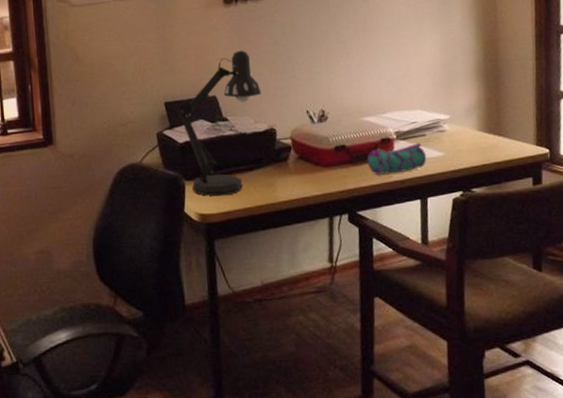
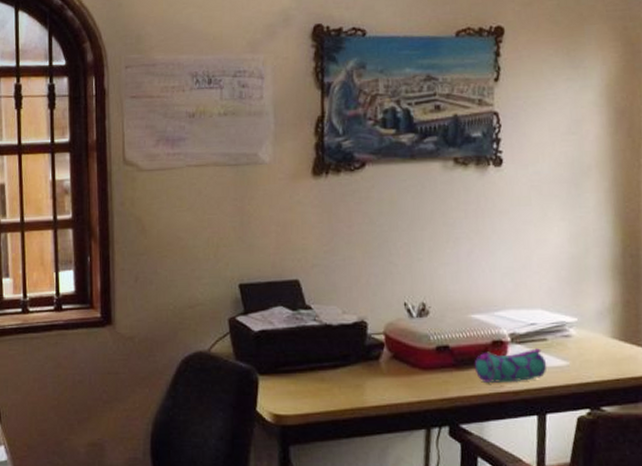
desk lamp: present [177,50,262,197] -> none [253,229,352,396]

